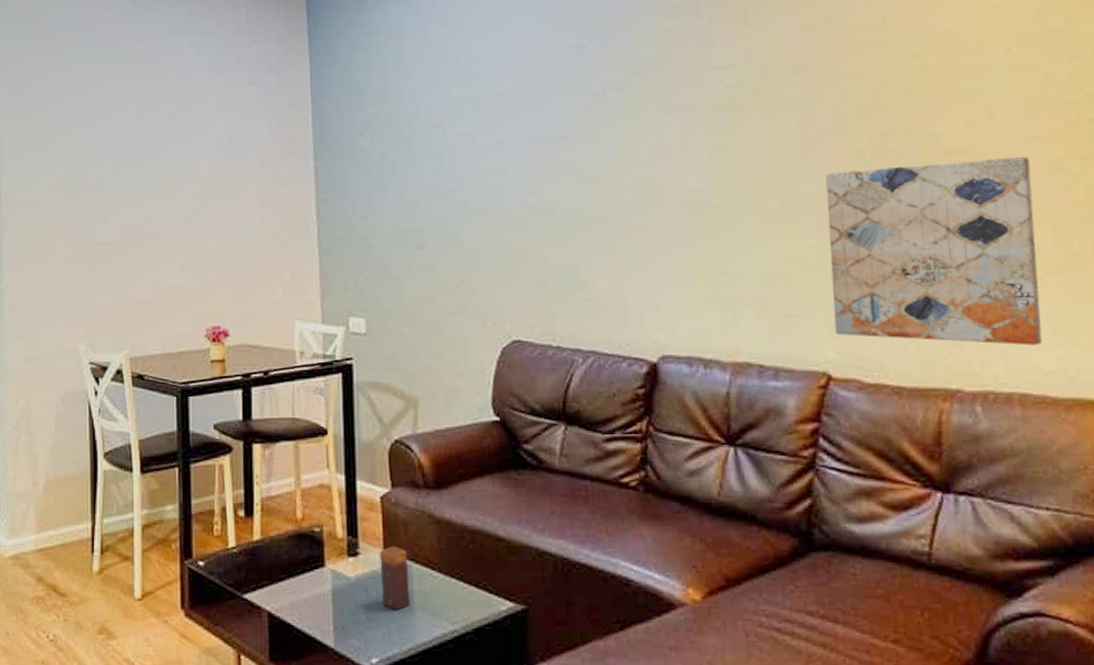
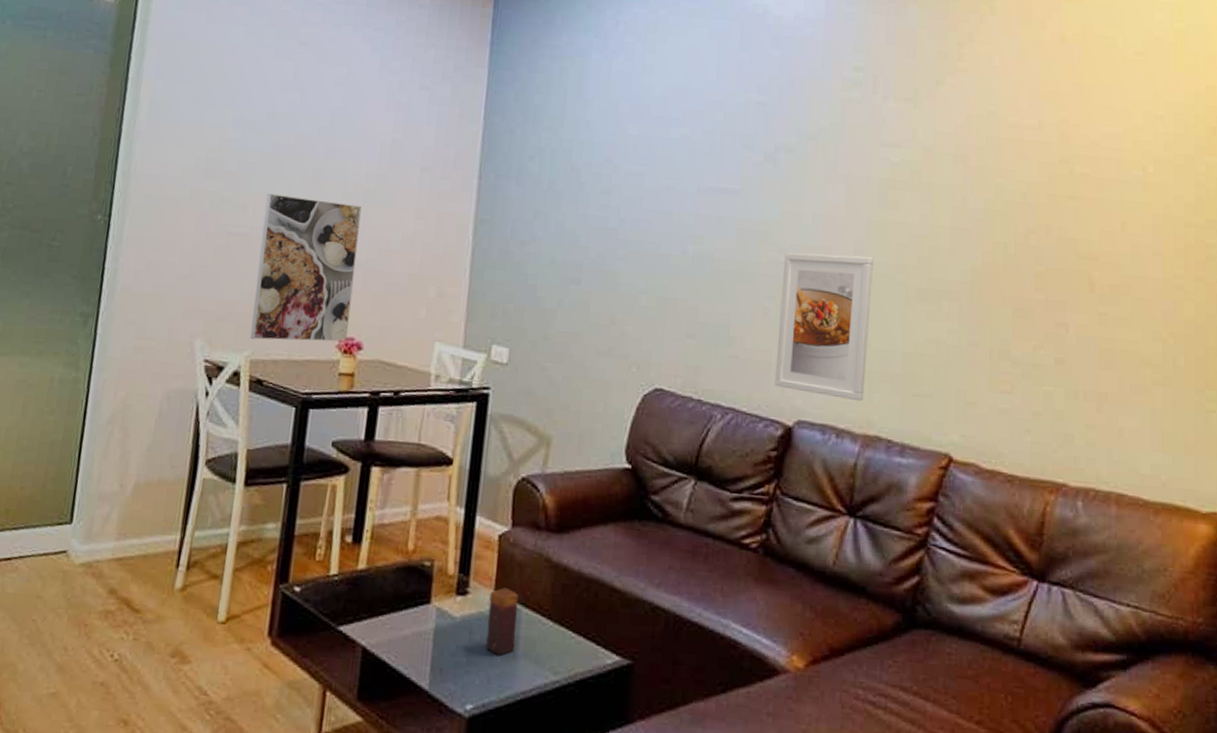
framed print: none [123,202,214,338] -> present [250,193,362,342]
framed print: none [626,183,728,330] -> present [774,252,873,402]
wall art: present [825,156,1043,346] -> none [961,261,1151,449]

